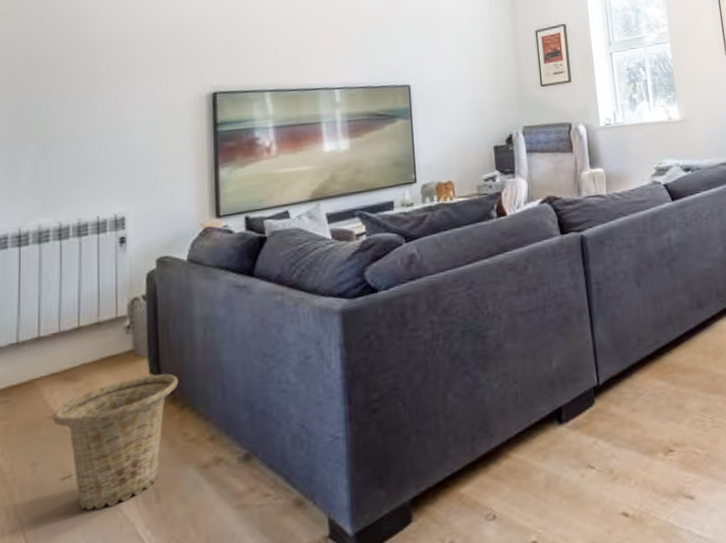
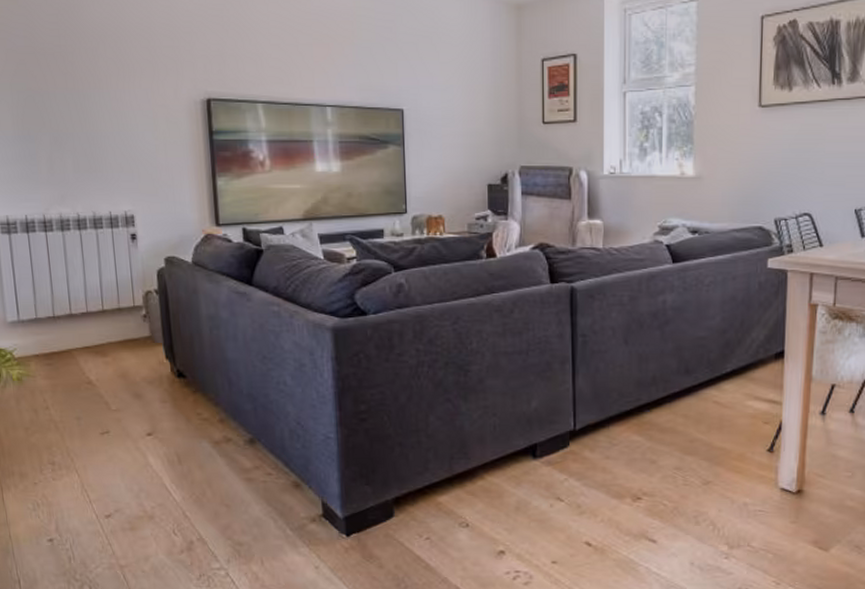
basket: present [53,373,179,511] -> none [89,360,191,462]

